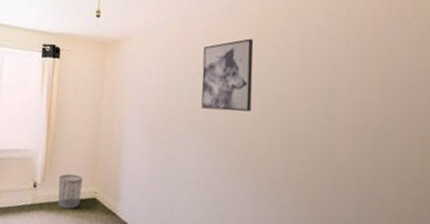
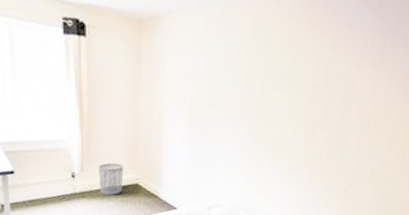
wall art: present [201,38,254,112] -> none [240,24,294,100]

